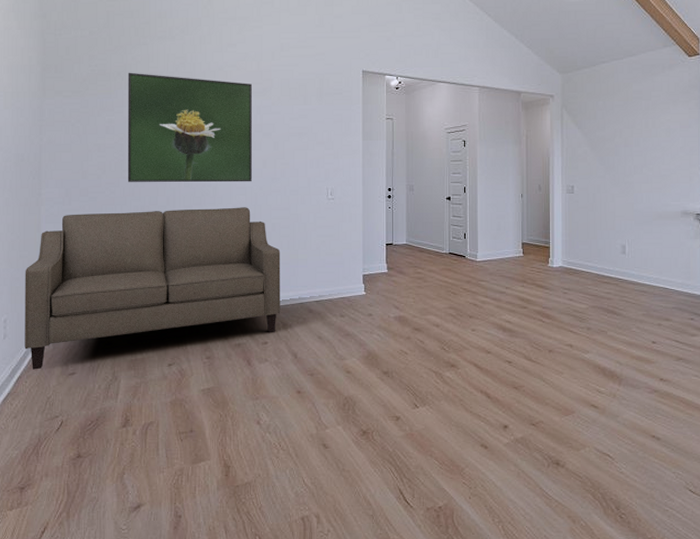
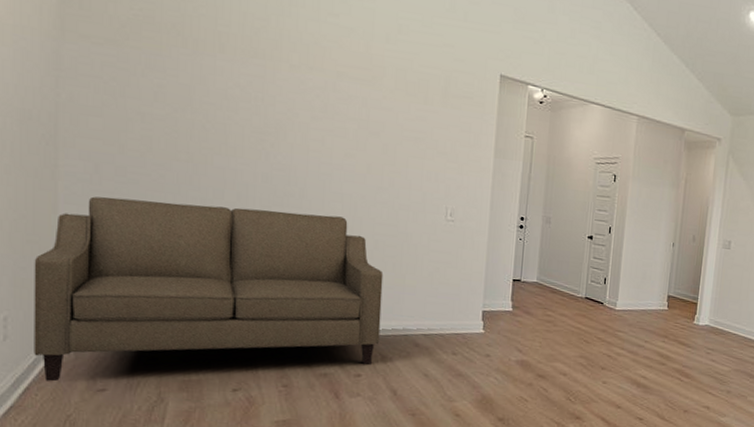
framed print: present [127,72,252,183] -> none [183,26,358,188]

